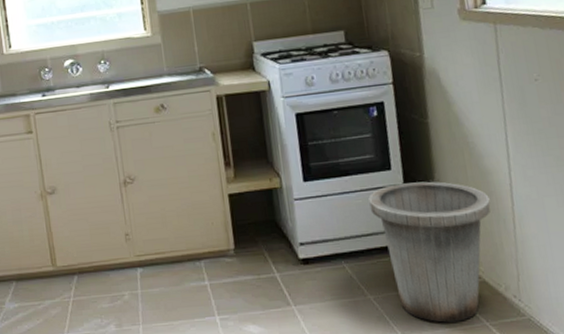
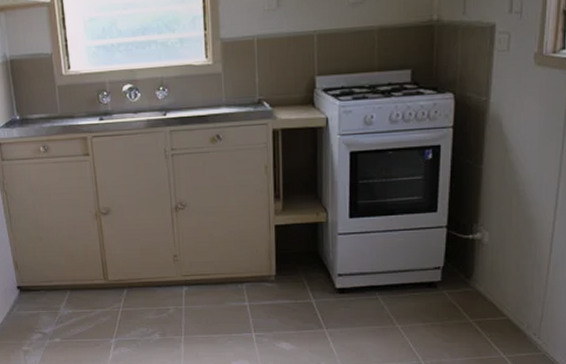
trash can: present [369,181,491,323] -> none [410,225,529,353]

